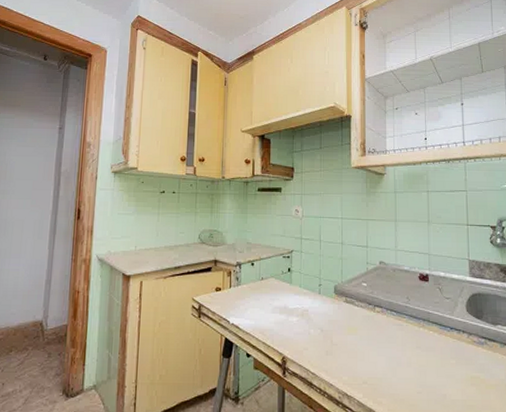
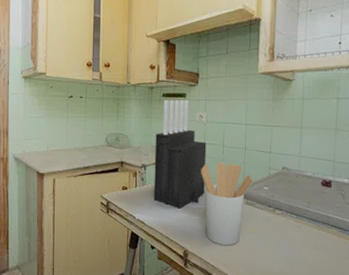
knife block: none [249,194,303,310] -> present [153,99,207,209]
utensil holder: none [298,258,351,349] -> present [201,162,253,246]

